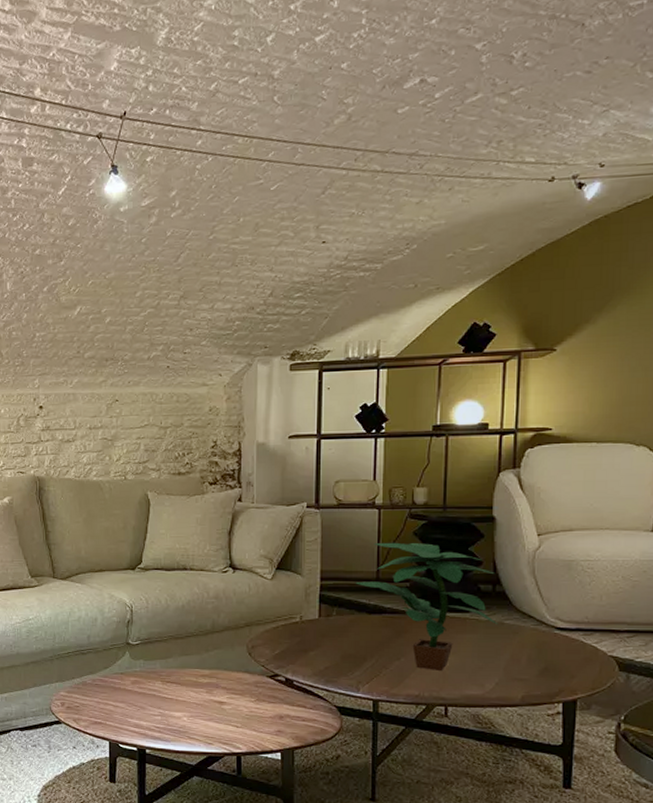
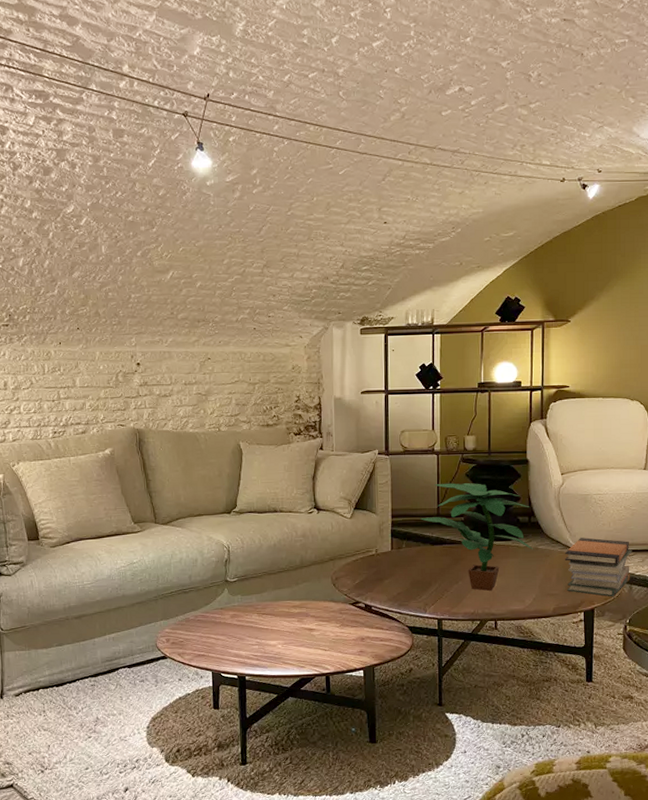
book stack: none [539,613,632,687] -> present [565,537,632,597]

